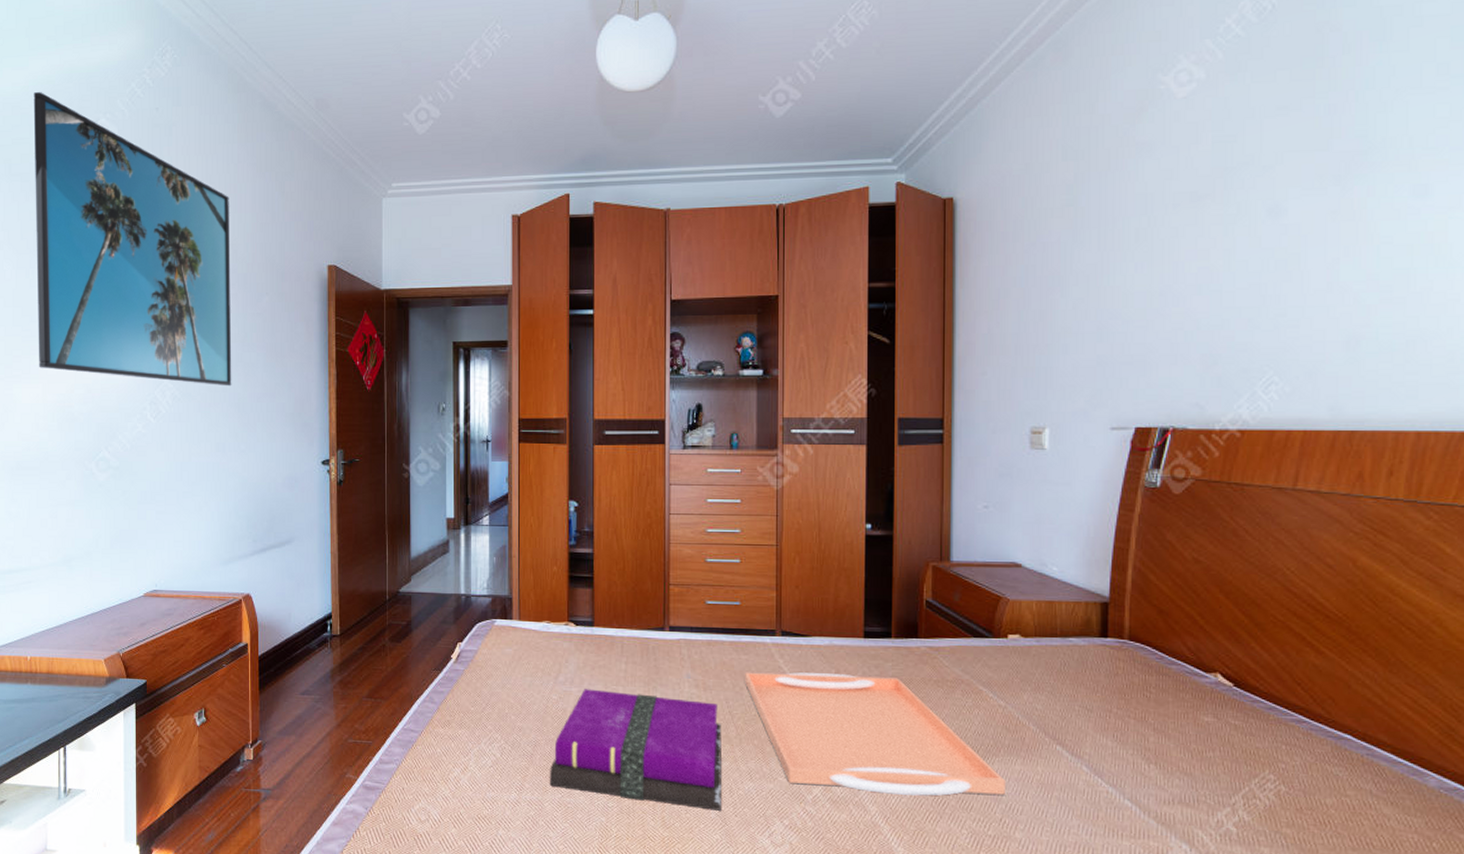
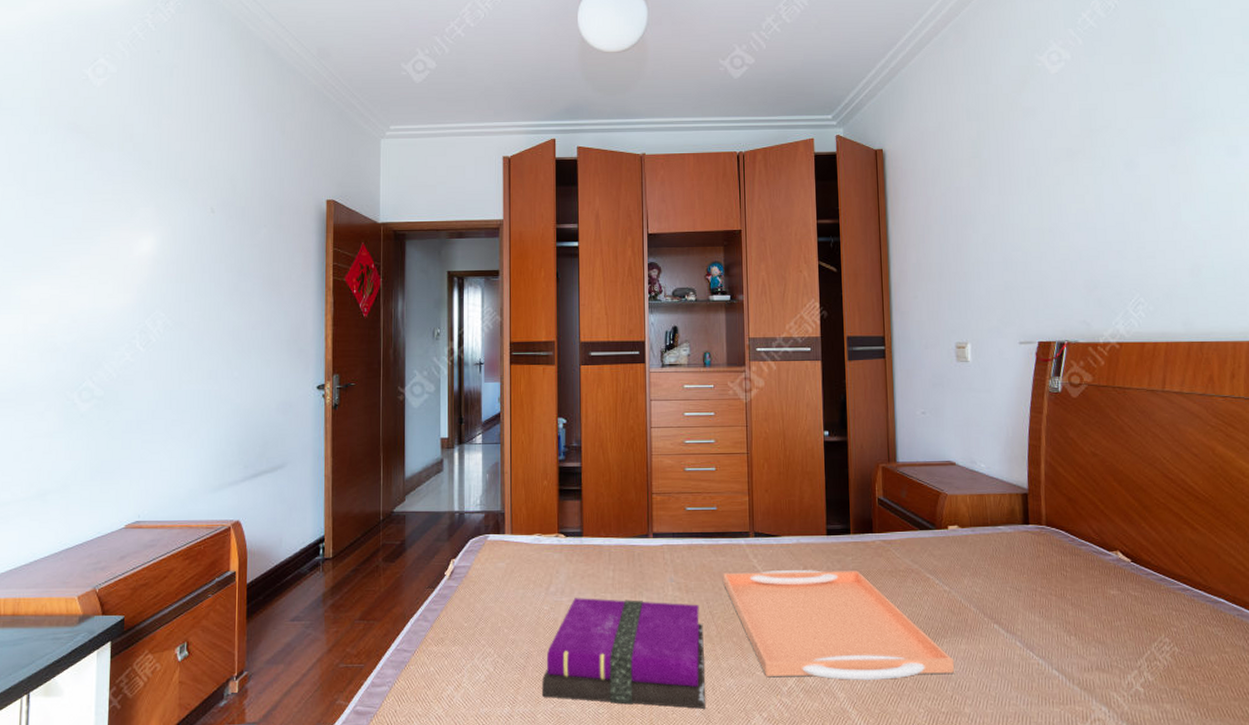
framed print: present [33,92,232,387] -> none [21,31,229,315]

